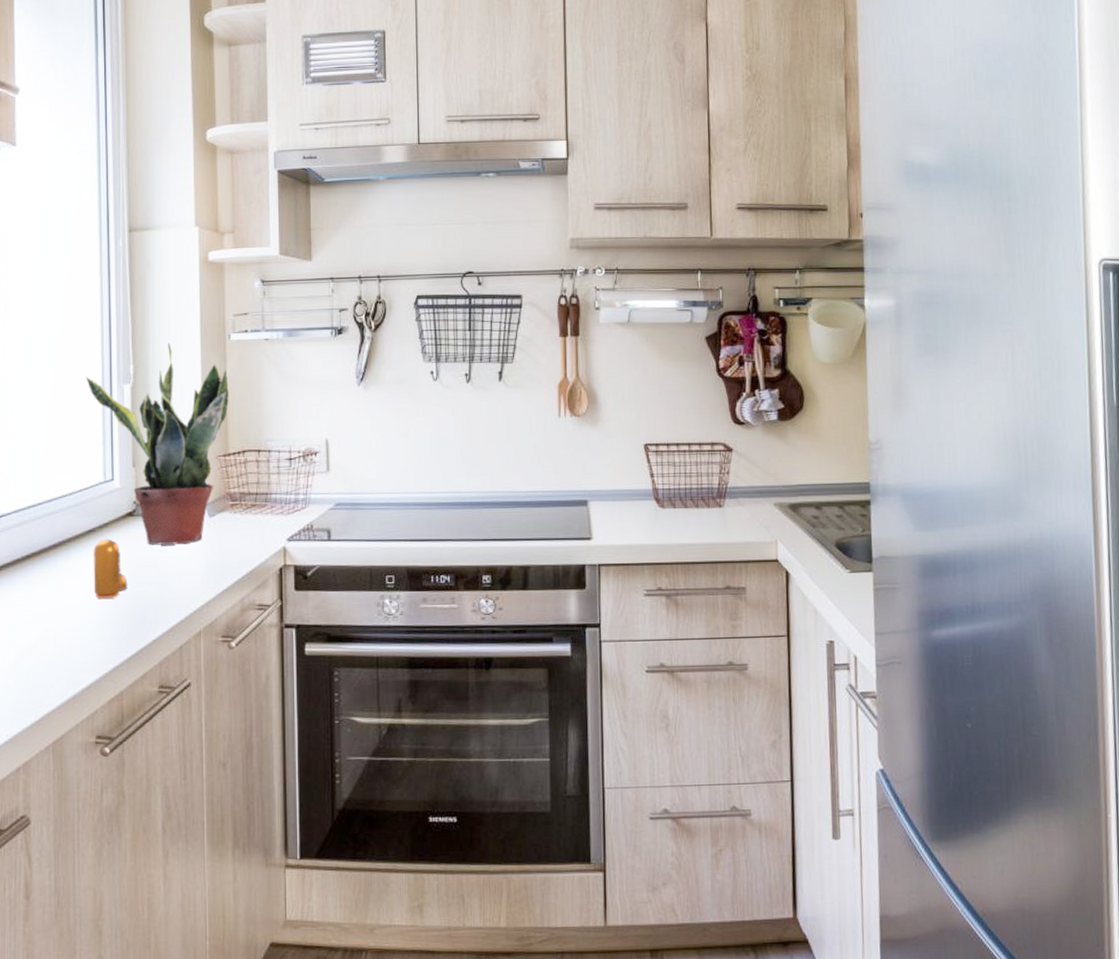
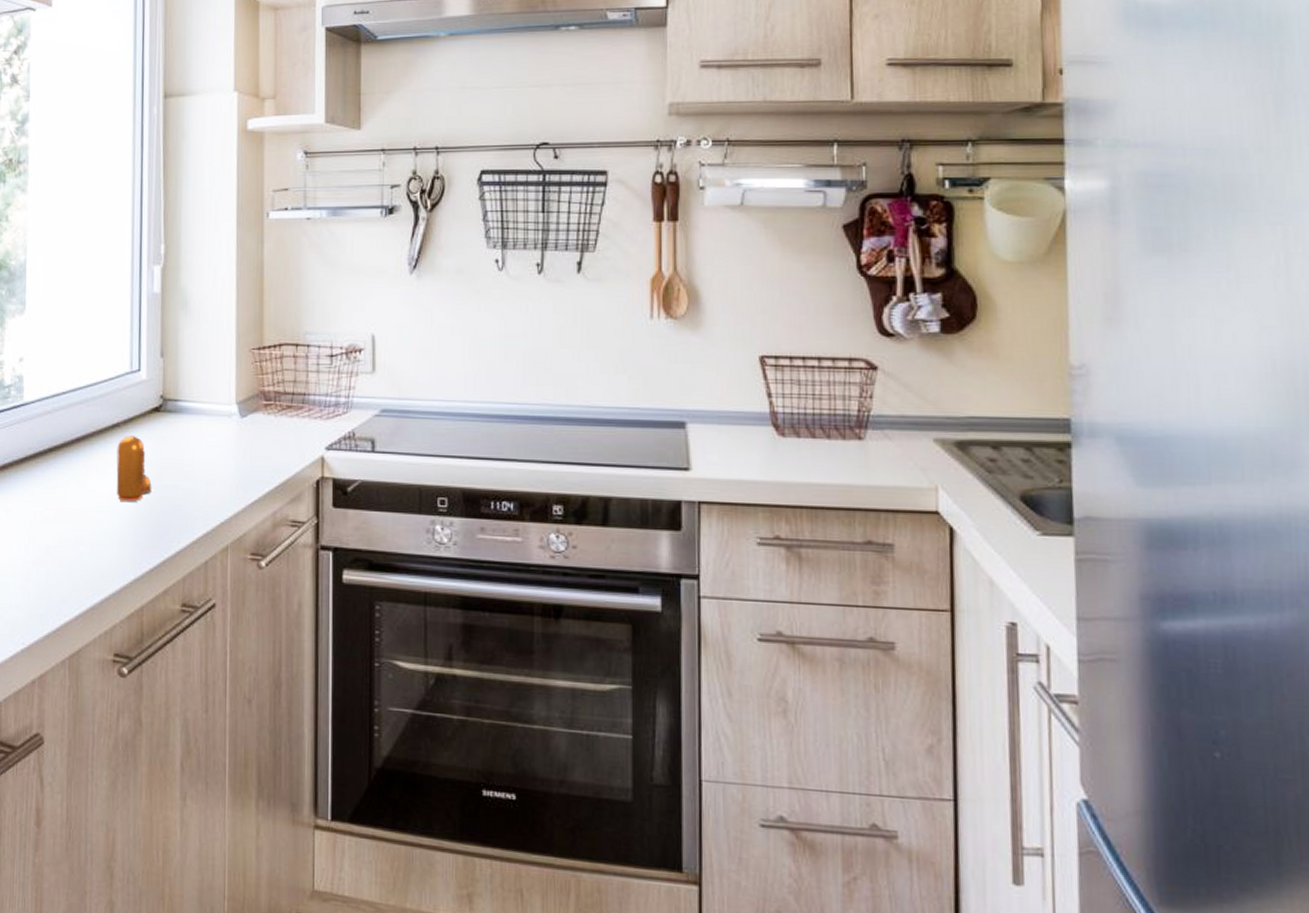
potted plant: present [86,343,229,545] -> none [115,220,266,447]

